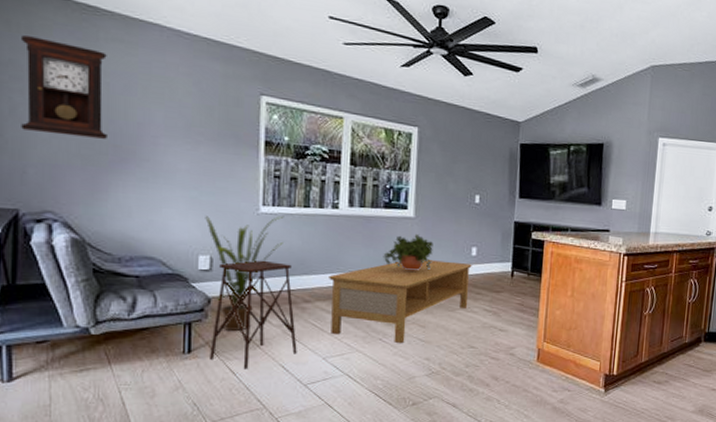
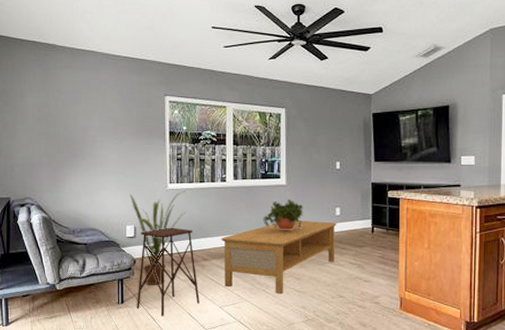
pendulum clock: present [21,35,107,139] -> none [9,72,63,141]

